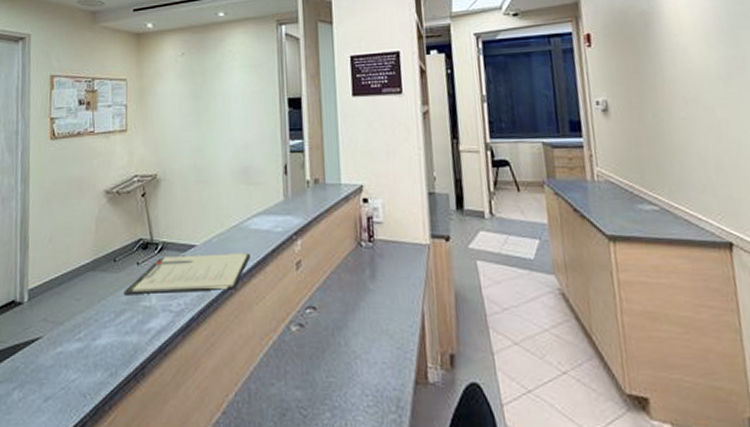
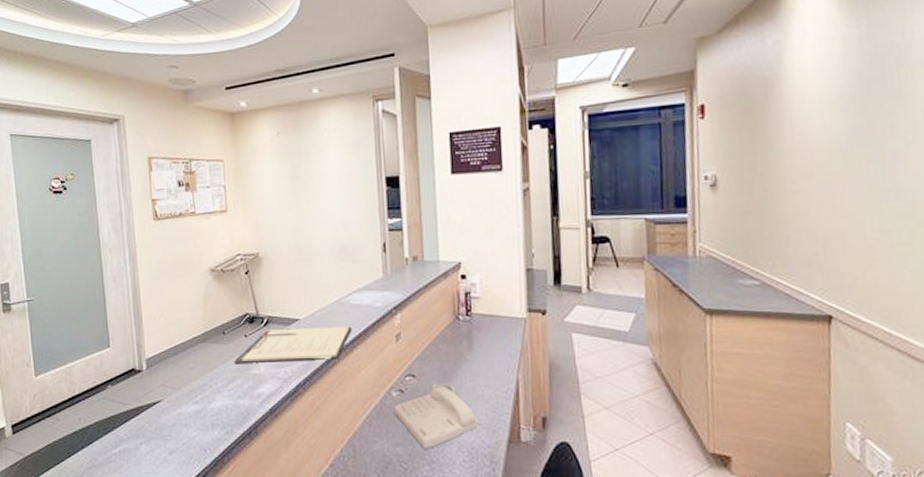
telephone: none [292,316,384,392] -> present [393,383,479,448]

